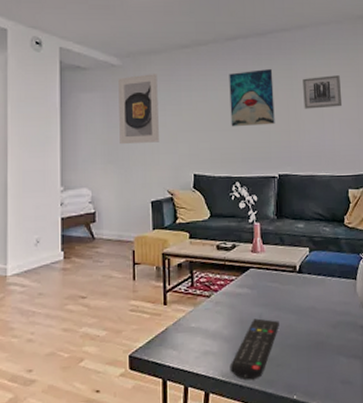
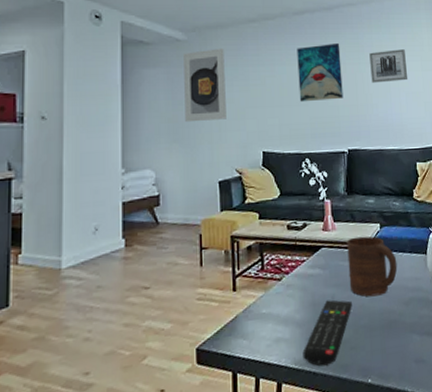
cup: none [275,259,326,318] -> present [347,236,398,297]

